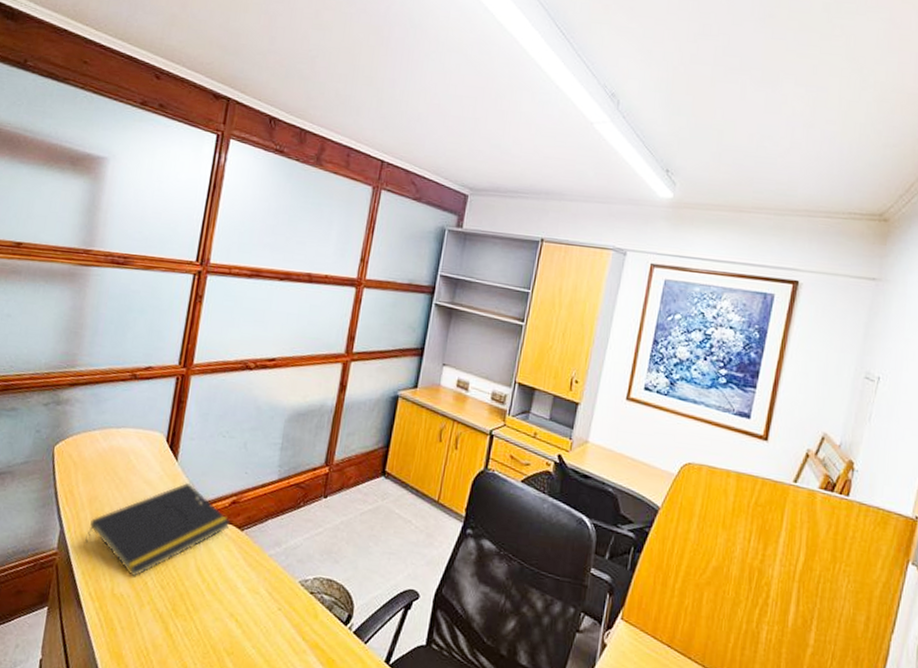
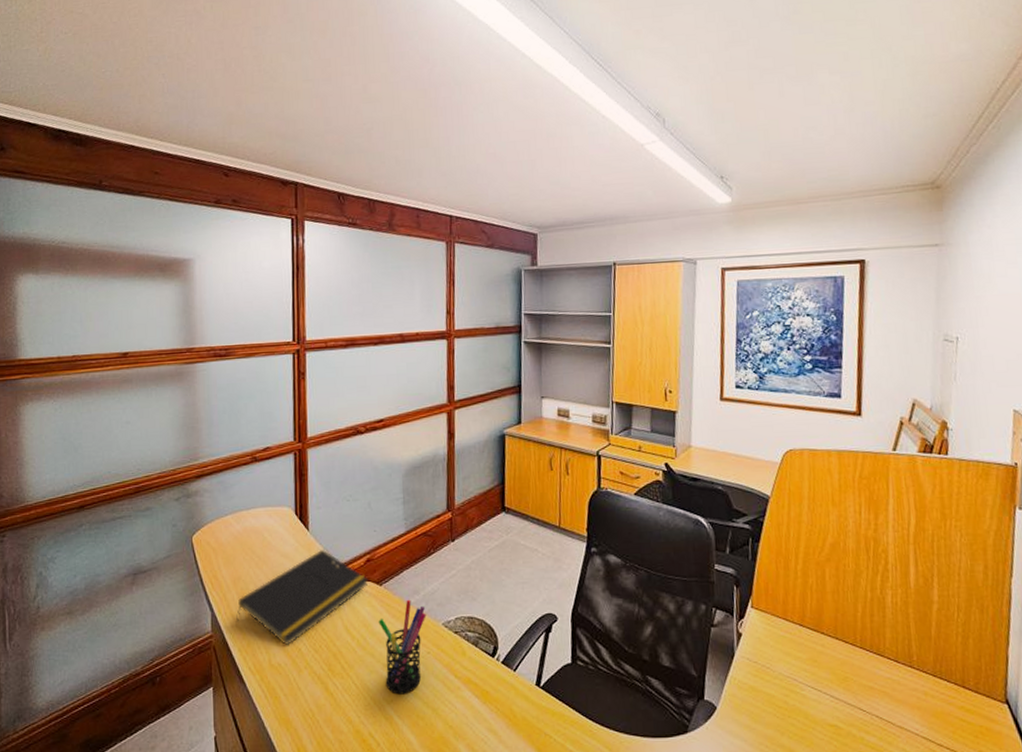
pen holder: none [229,550,284,649] -> present [378,599,427,695]

